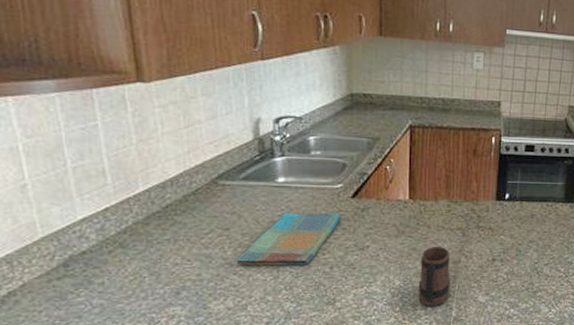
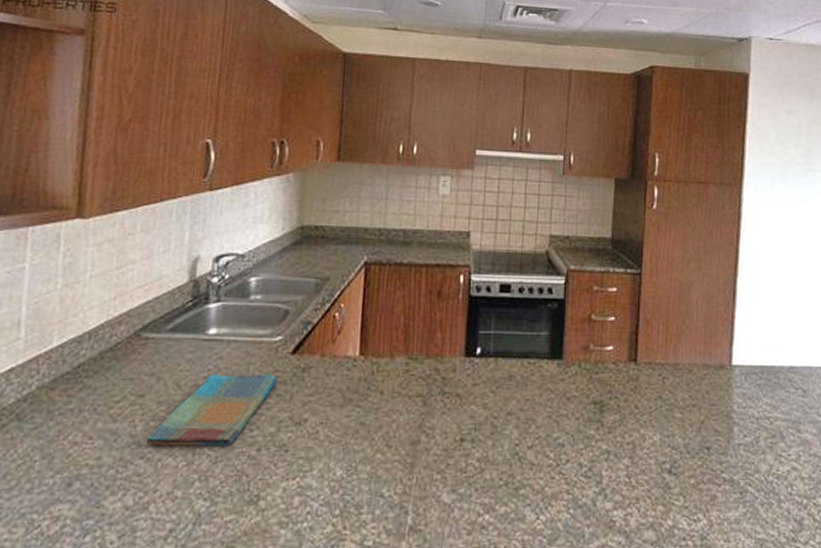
mug: present [418,246,451,307] -> none [364,419,407,510]

